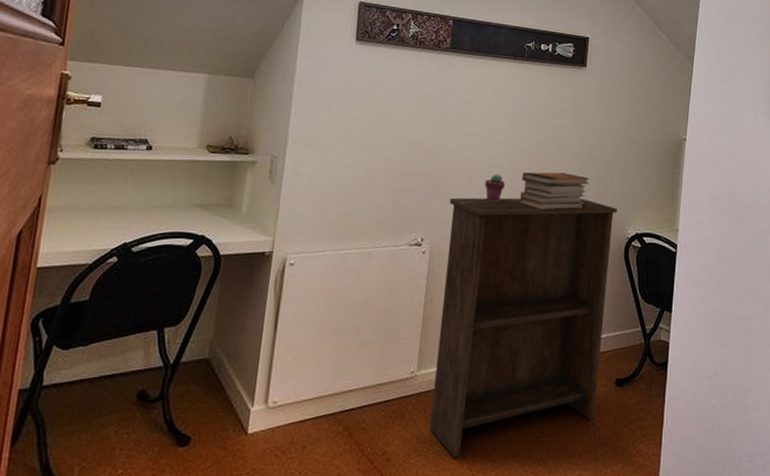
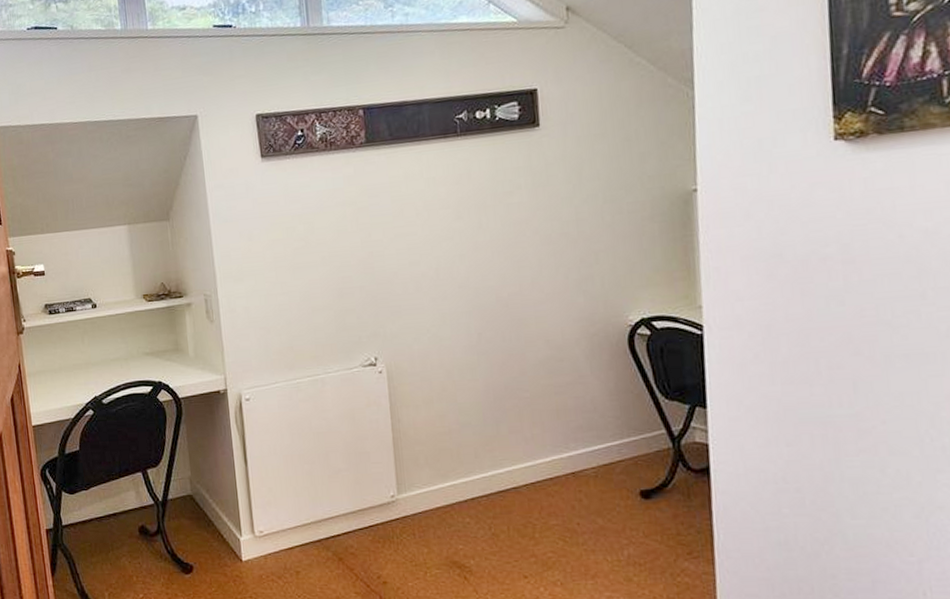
bookshelf: present [429,197,617,458] -> none [397,287,619,580]
potted succulent: present [485,174,505,202] -> none [436,275,460,307]
book stack: present [519,172,590,210] -> none [479,259,568,308]

